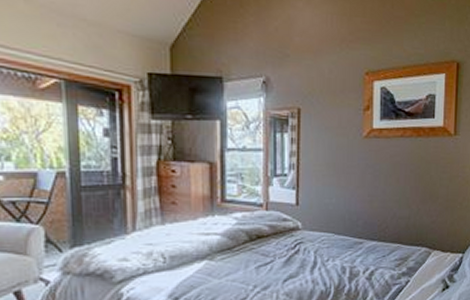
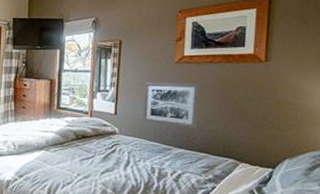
wall art: none [329,161,391,216] -> present [142,82,200,128]

